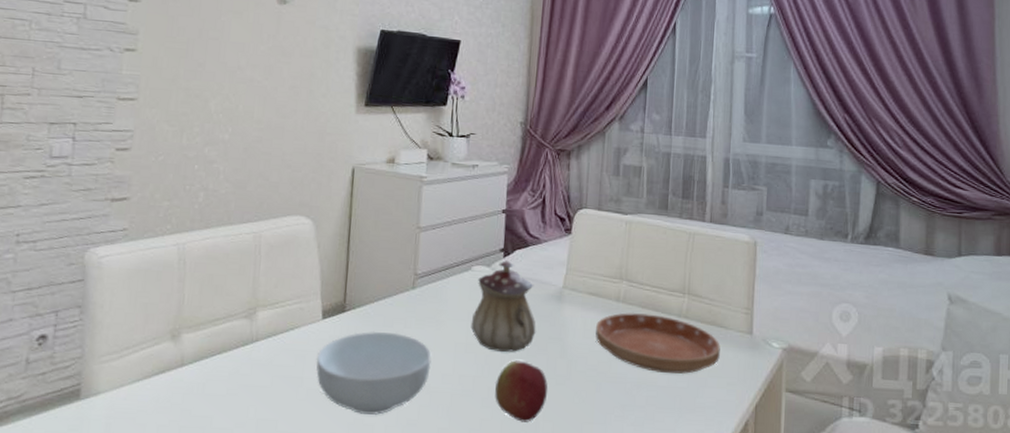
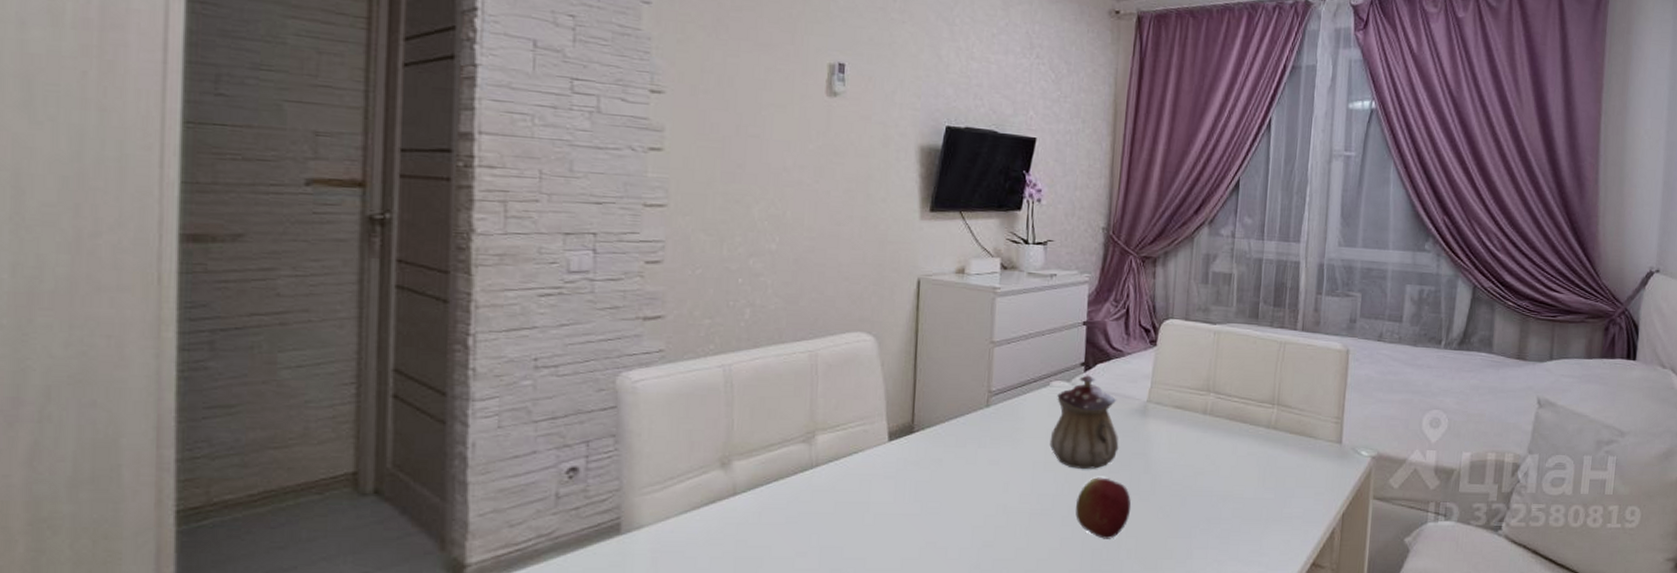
cereal bowl: present [316,331,432,415] -> none [883,452,1008,538]
saucer: present [595,313,720,374] -> none [1181,425,1309,485]

